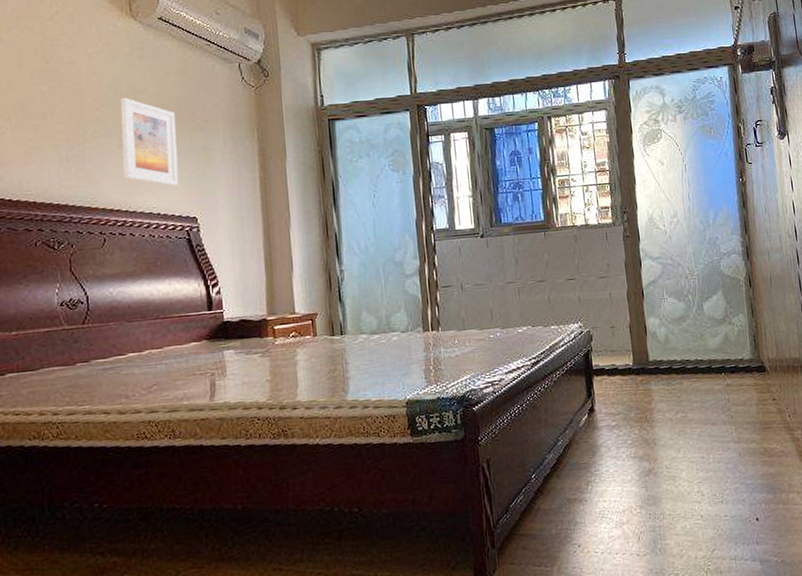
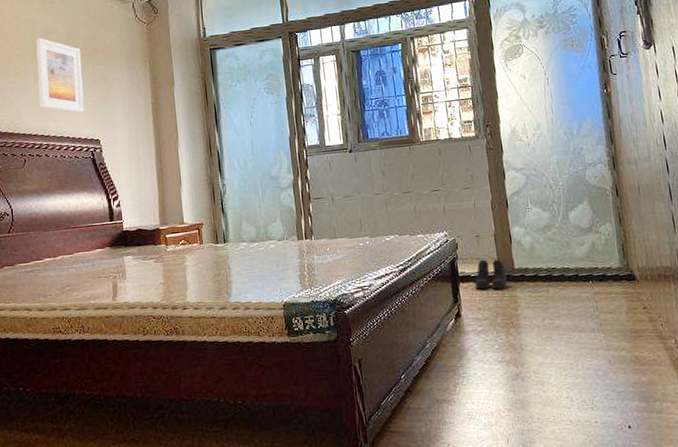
boots: none [609,351,642,383] -> present [474,259,507,290]

